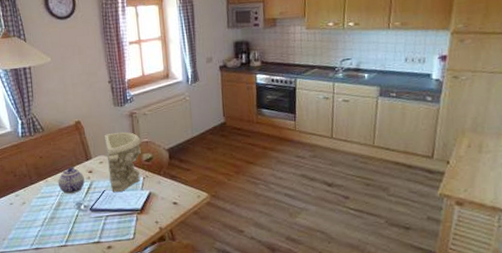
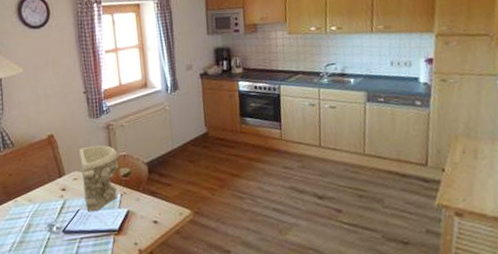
teapot: present [57,166,85,194] -> none [28,184,57,215]

